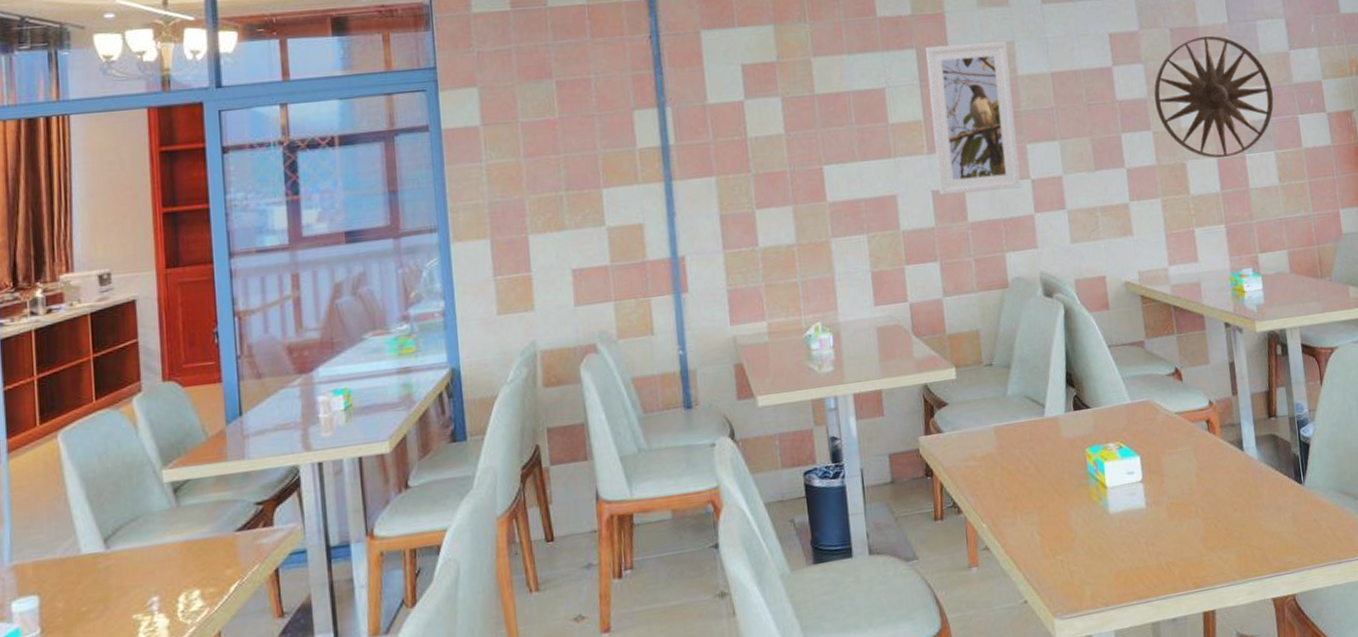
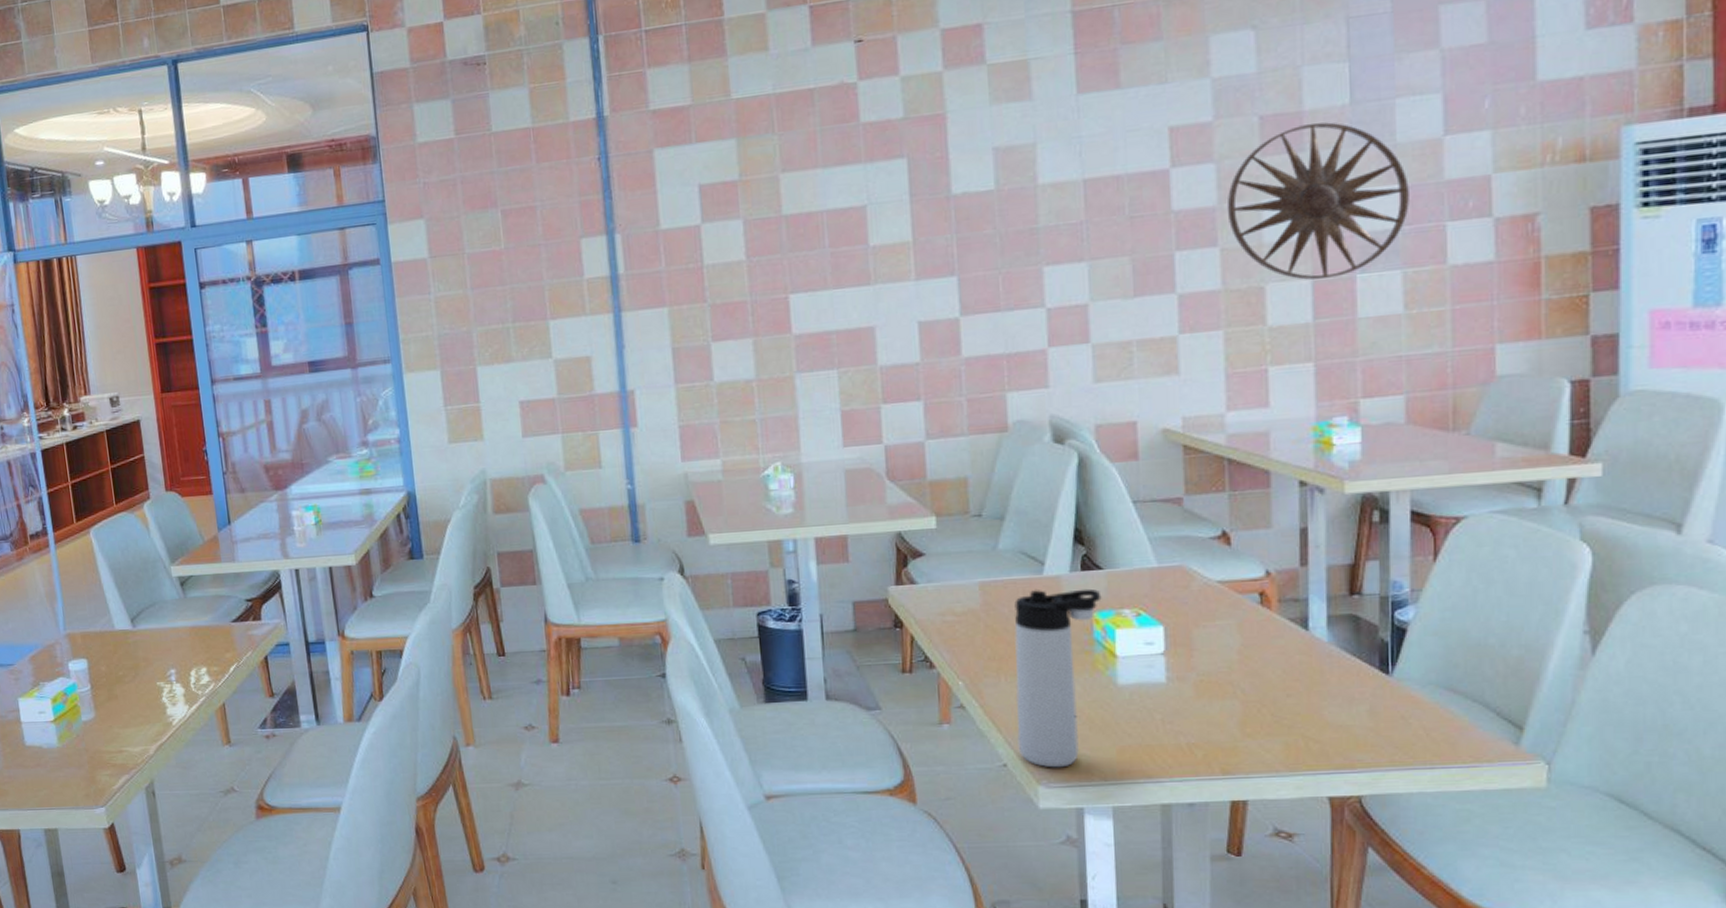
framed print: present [925,41,1021,195] -> none [918,143,1033,327]
thermos bottle: none [1023,426,1091,600] -> present [1014,588,1102,768]

